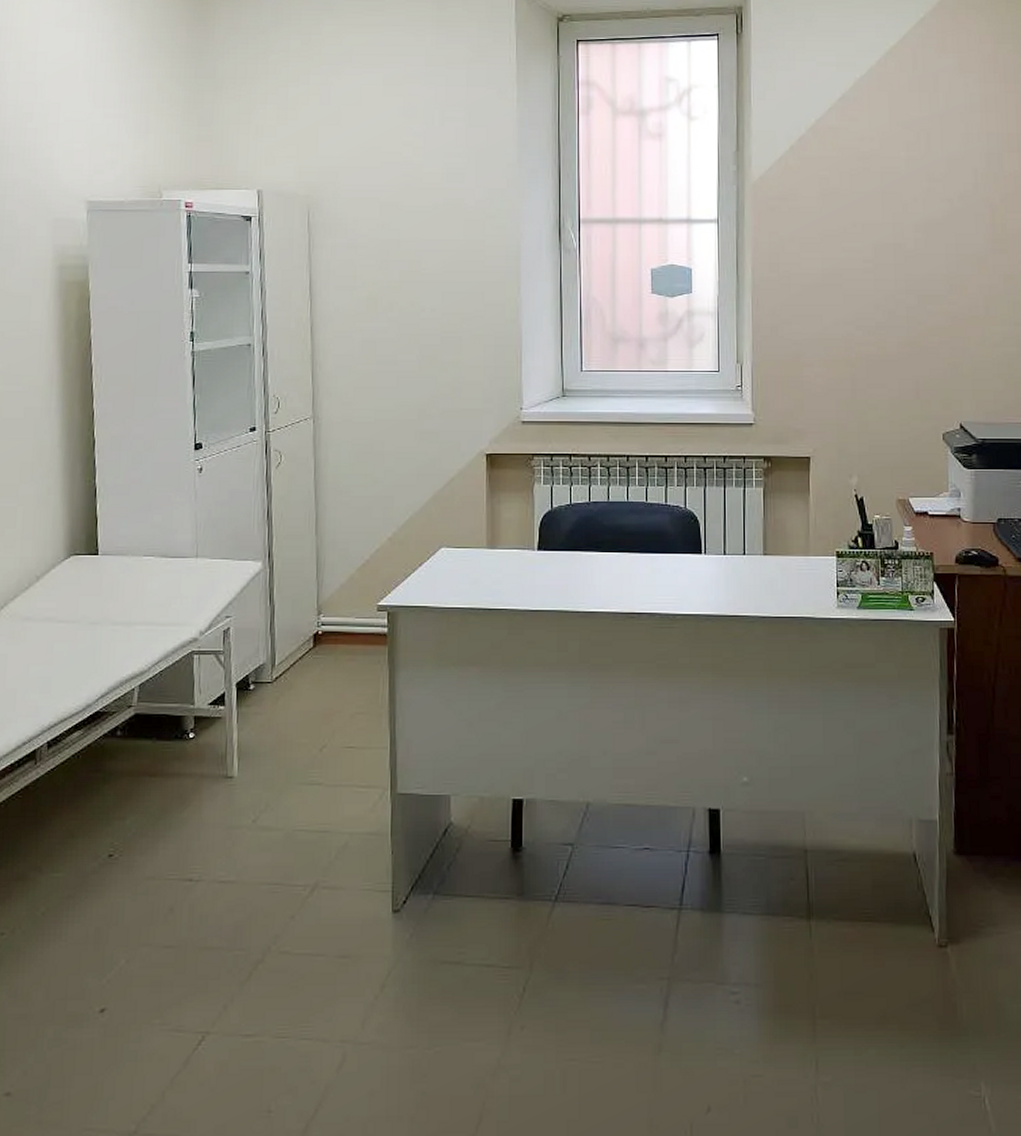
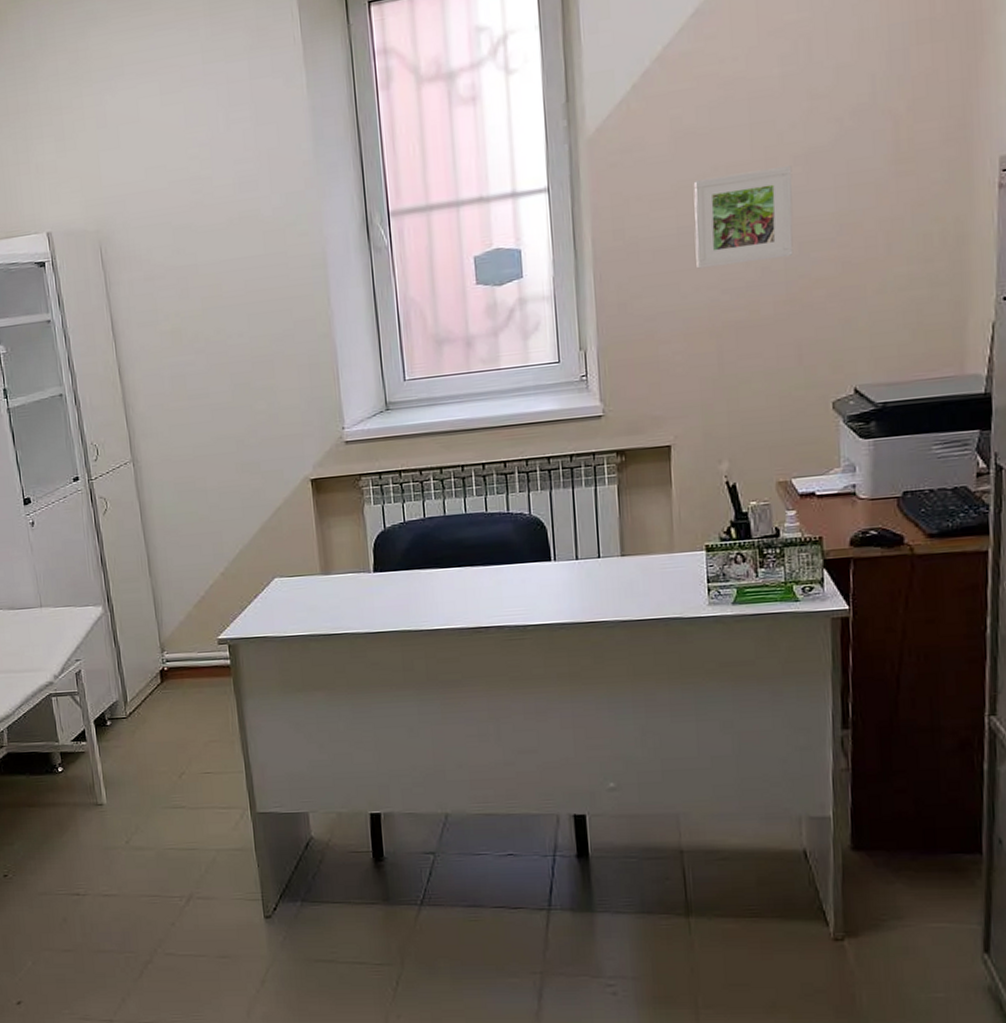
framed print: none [836,231,914,306] -> present [693,166,794,269]

